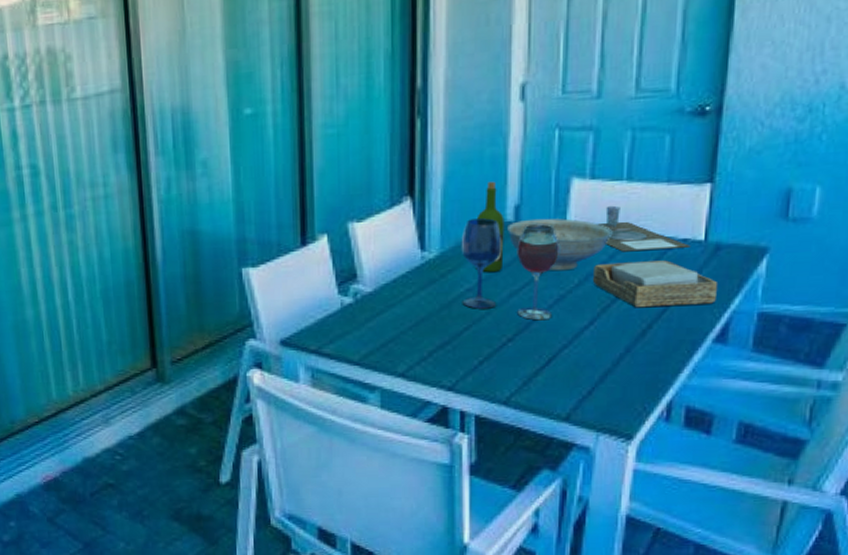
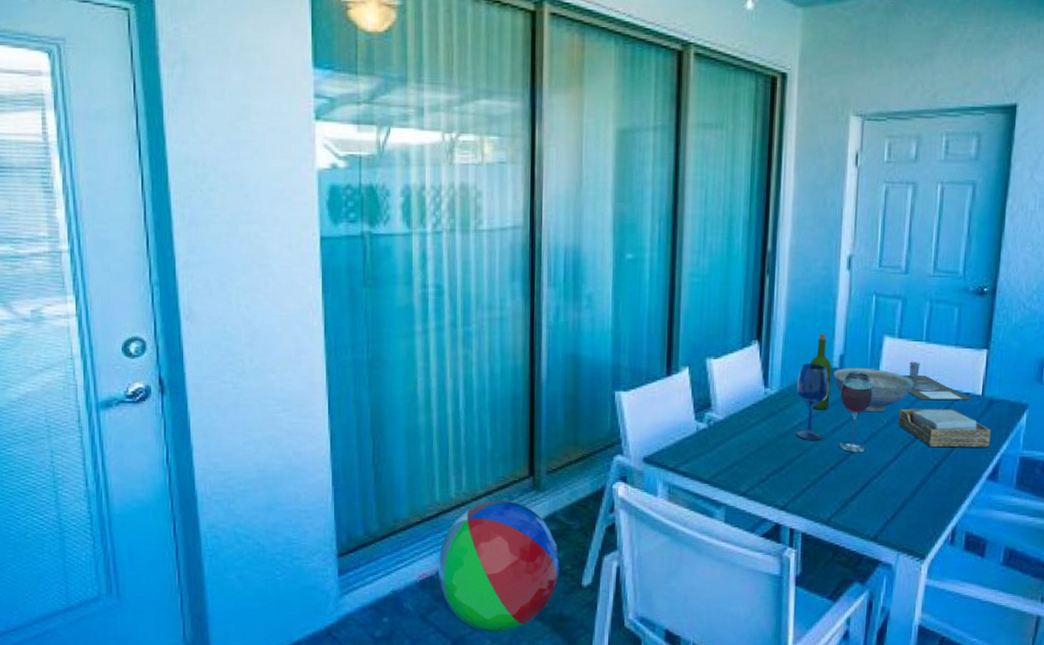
beach ball: none [61,395,195,534] -> present [438,500,561,633]

